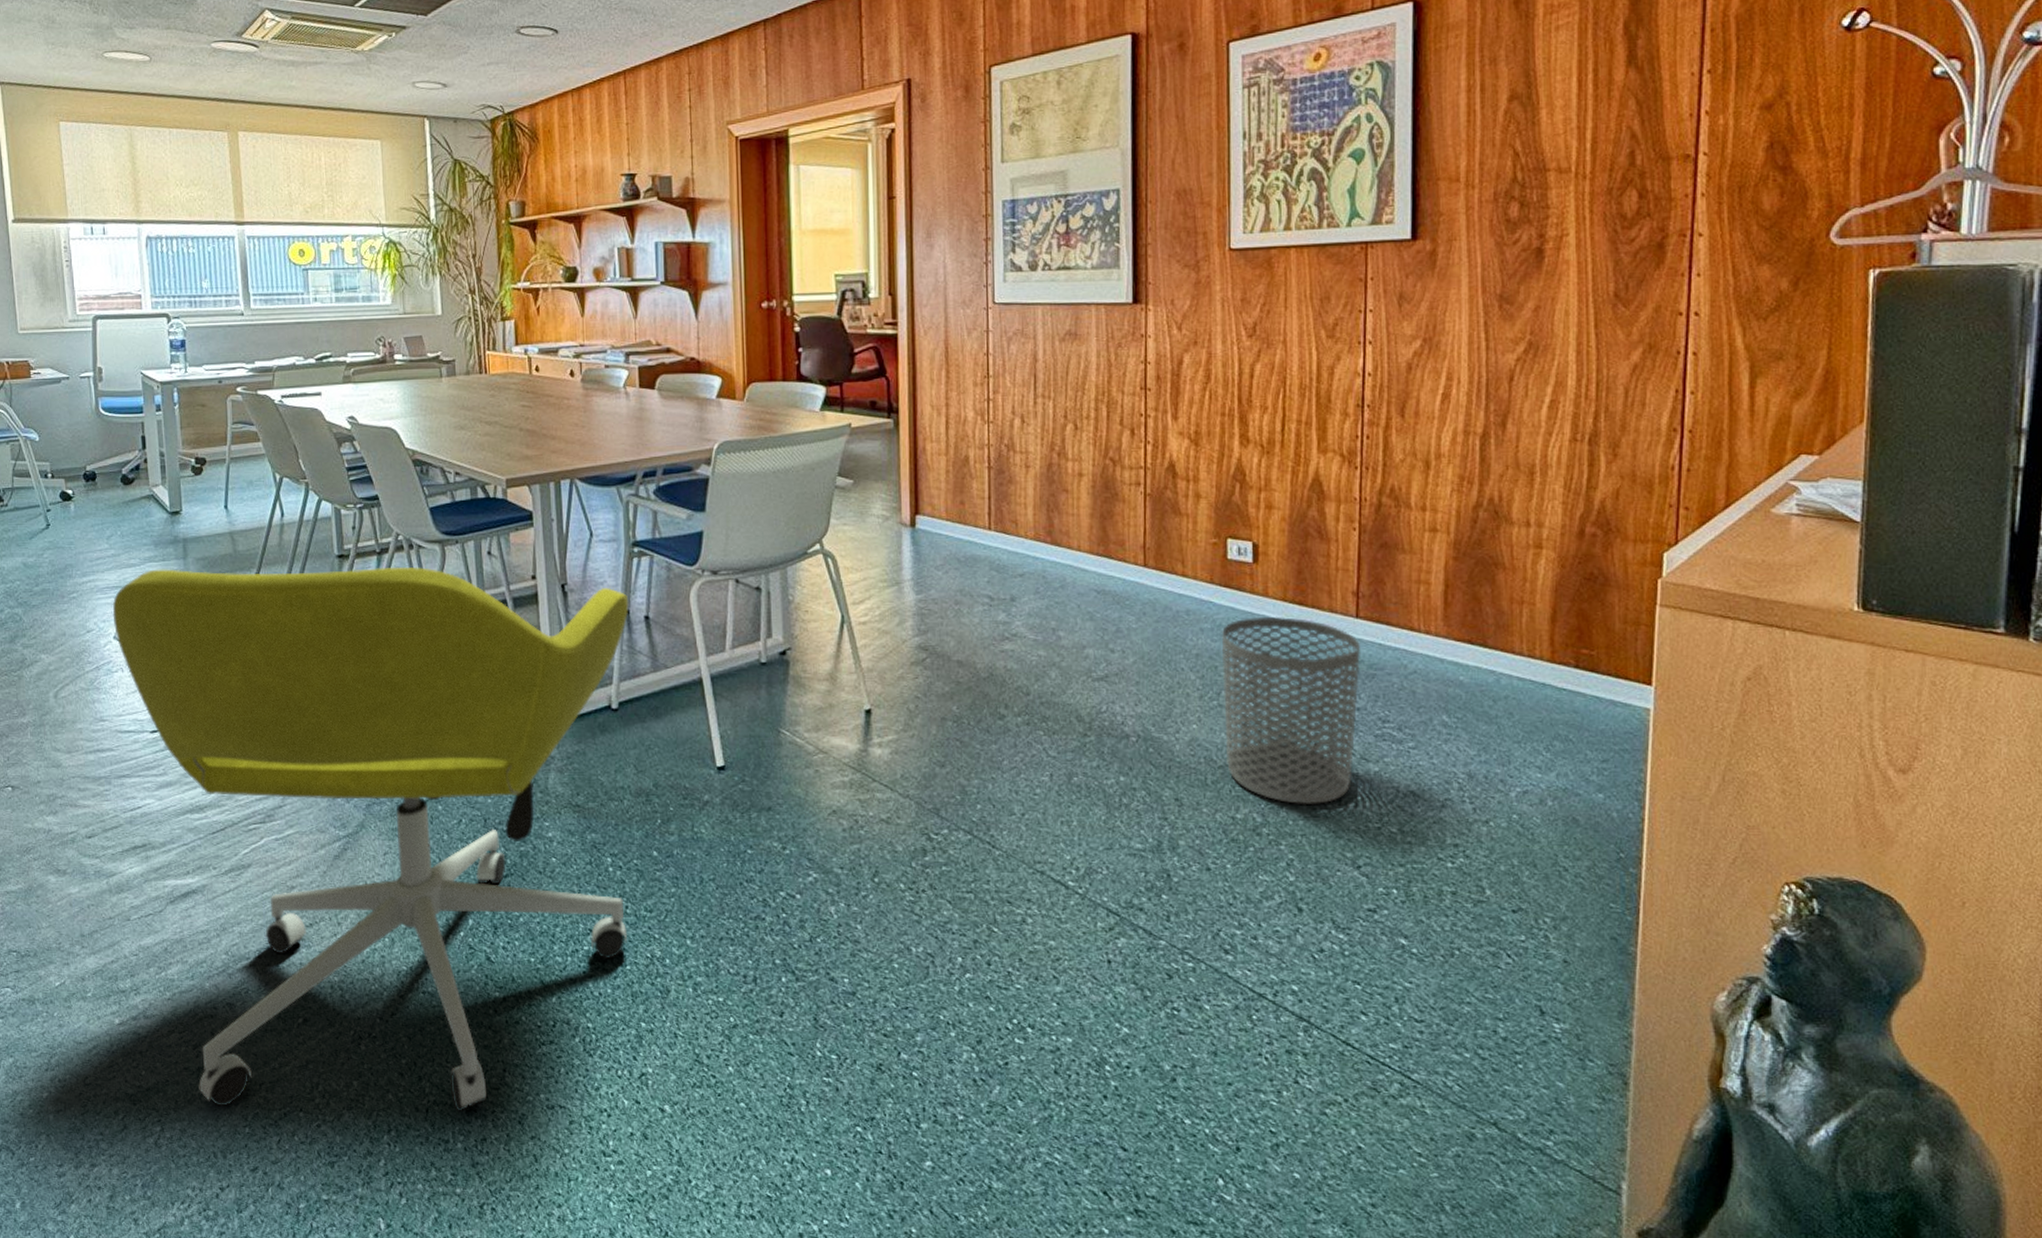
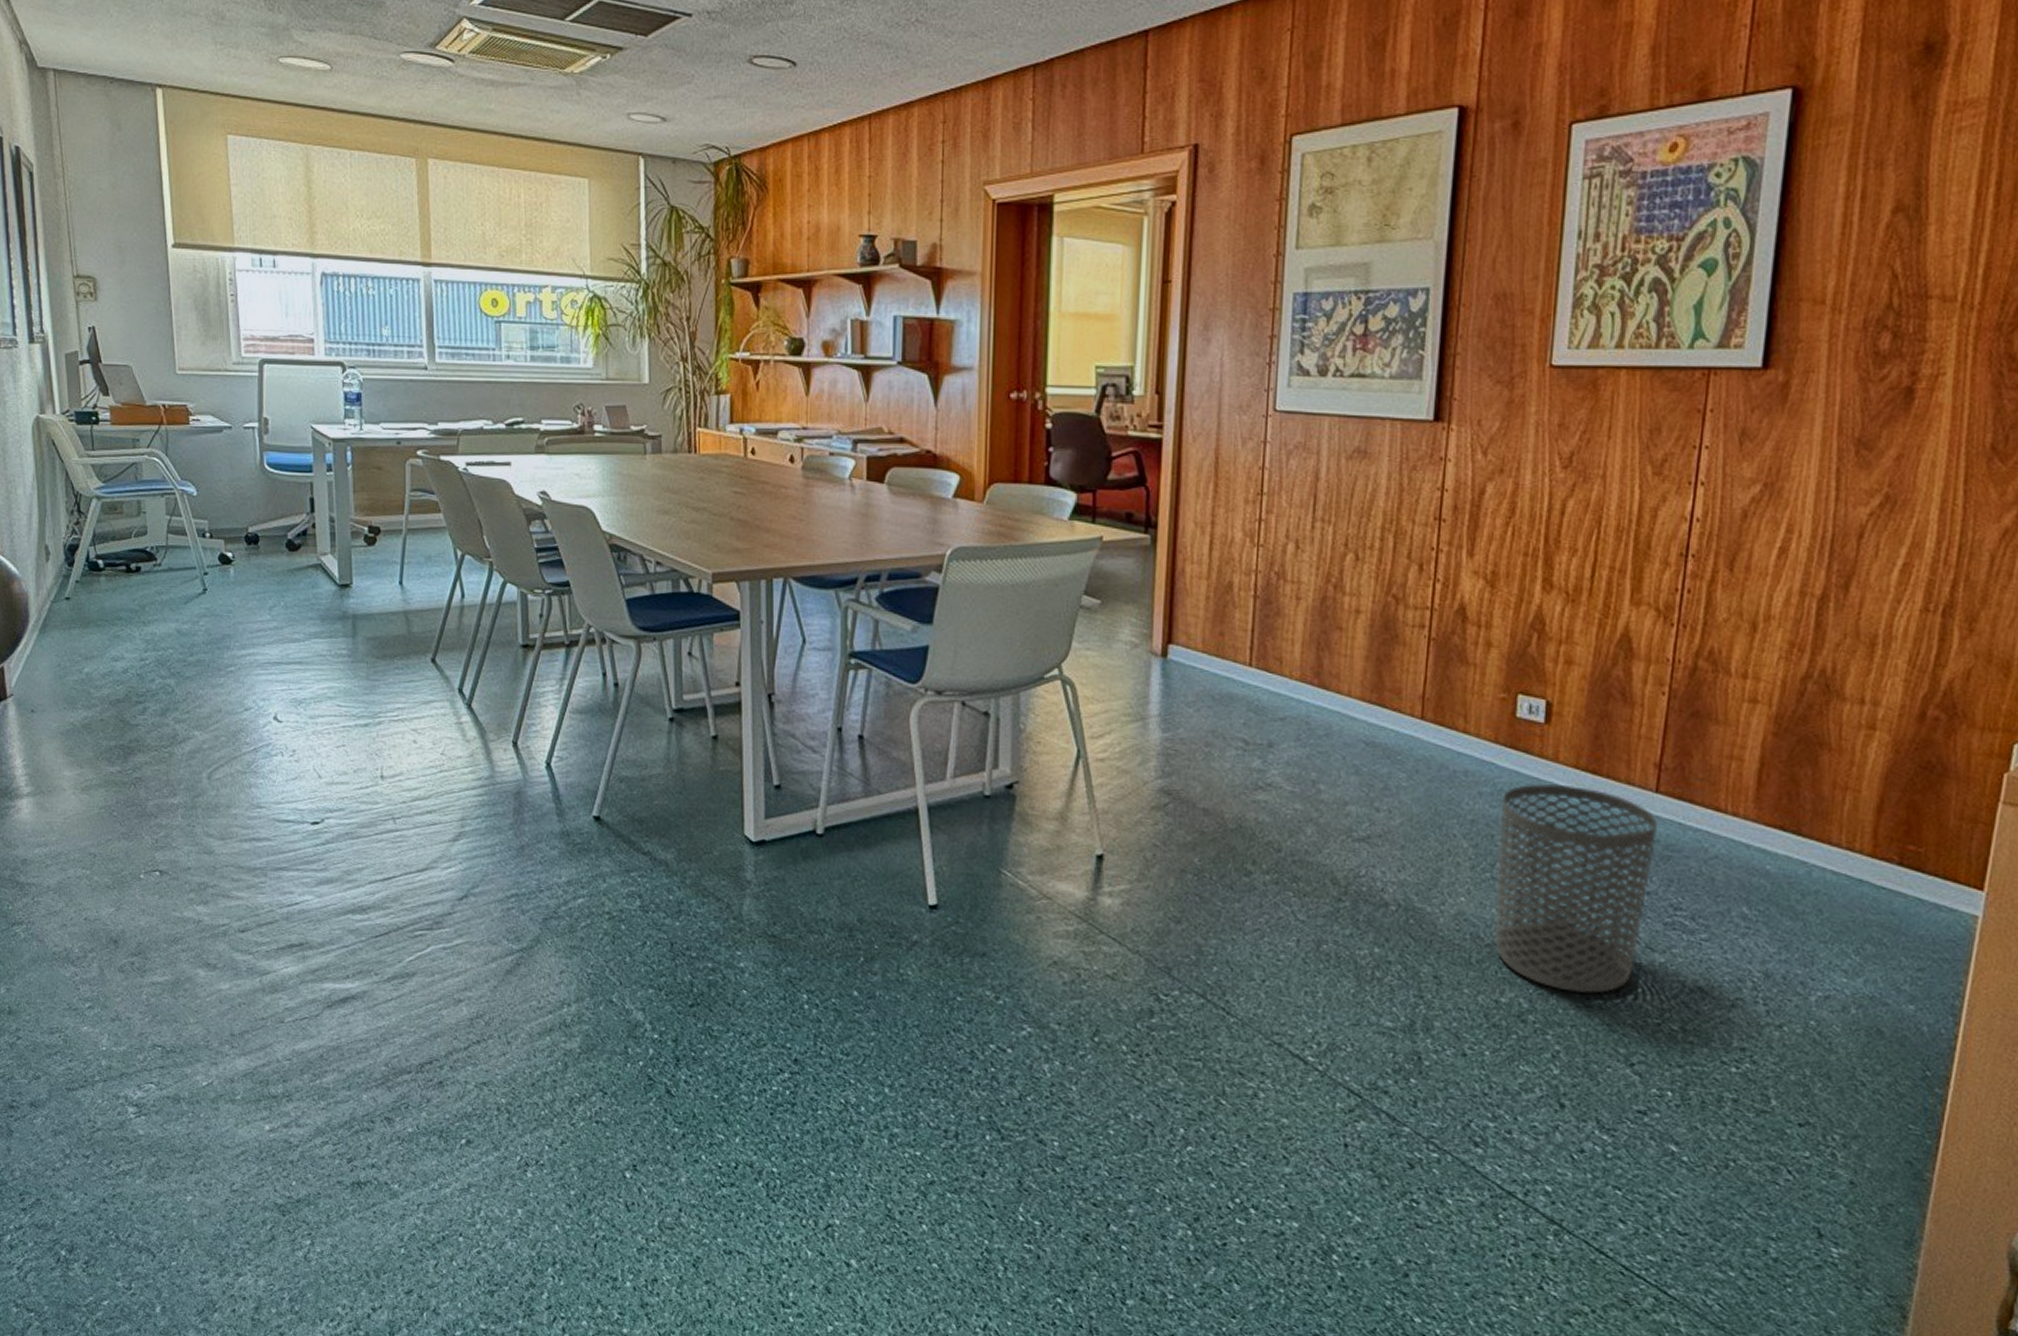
office chair: present [112,566,629,1112] -> none [273,646,842,1250]

